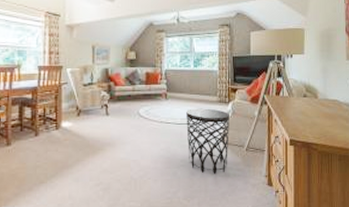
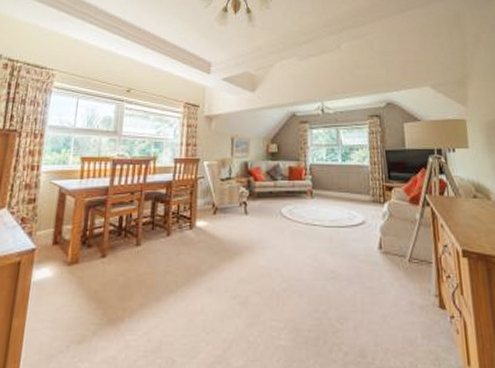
side table: present [186,108,229,175] -> none [335,209,387,291]

